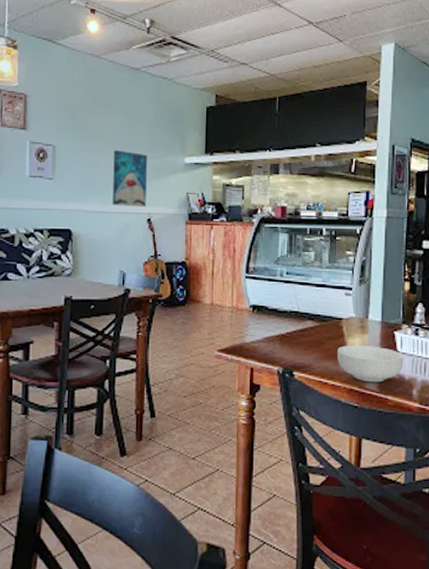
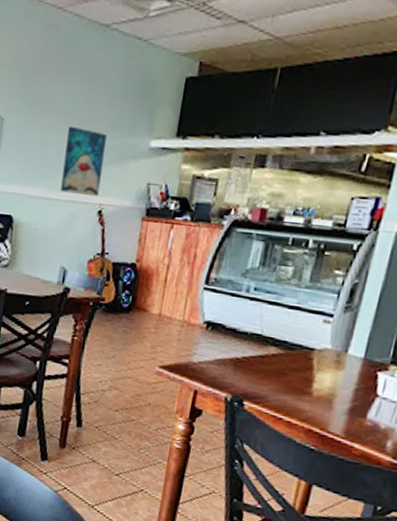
cereal bowl: present [337,344,404,383] -> none [299,380,385,428]

